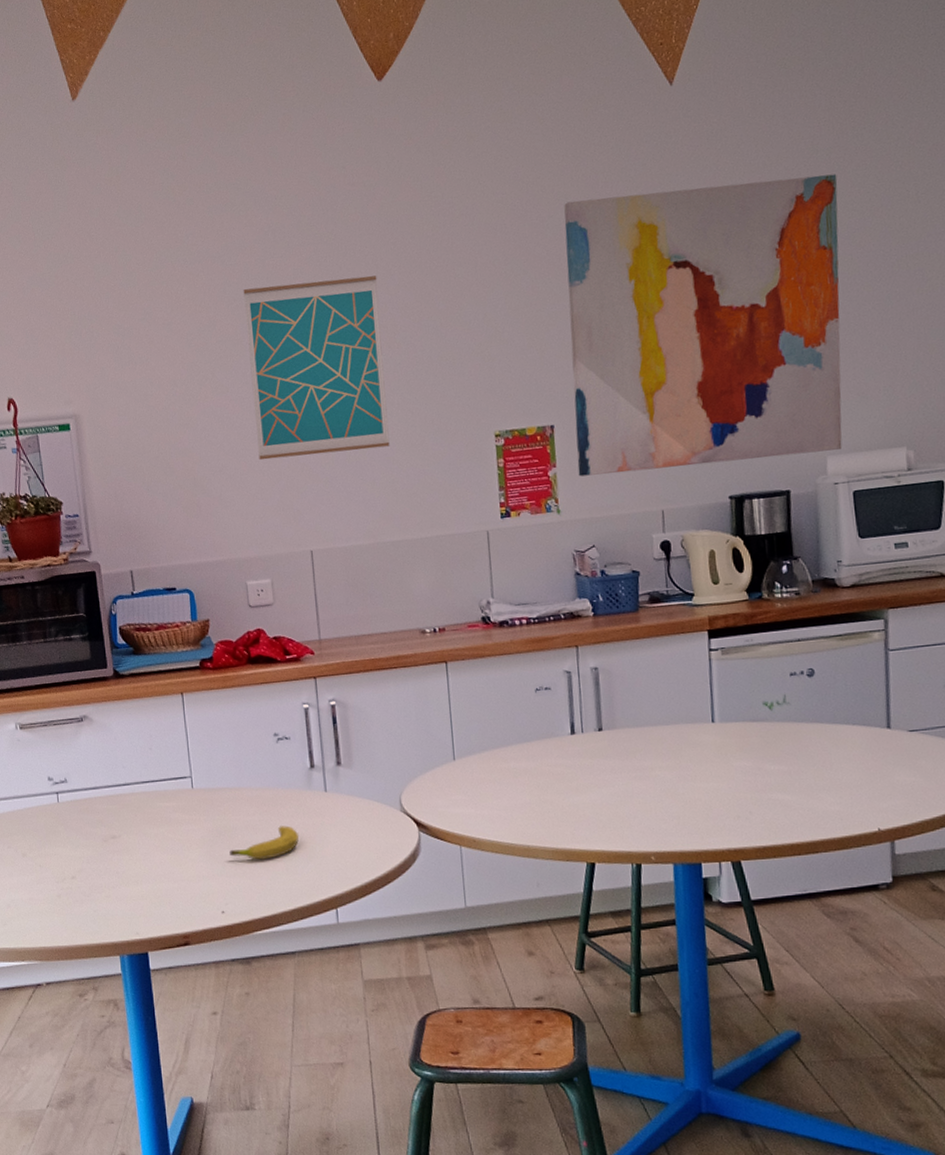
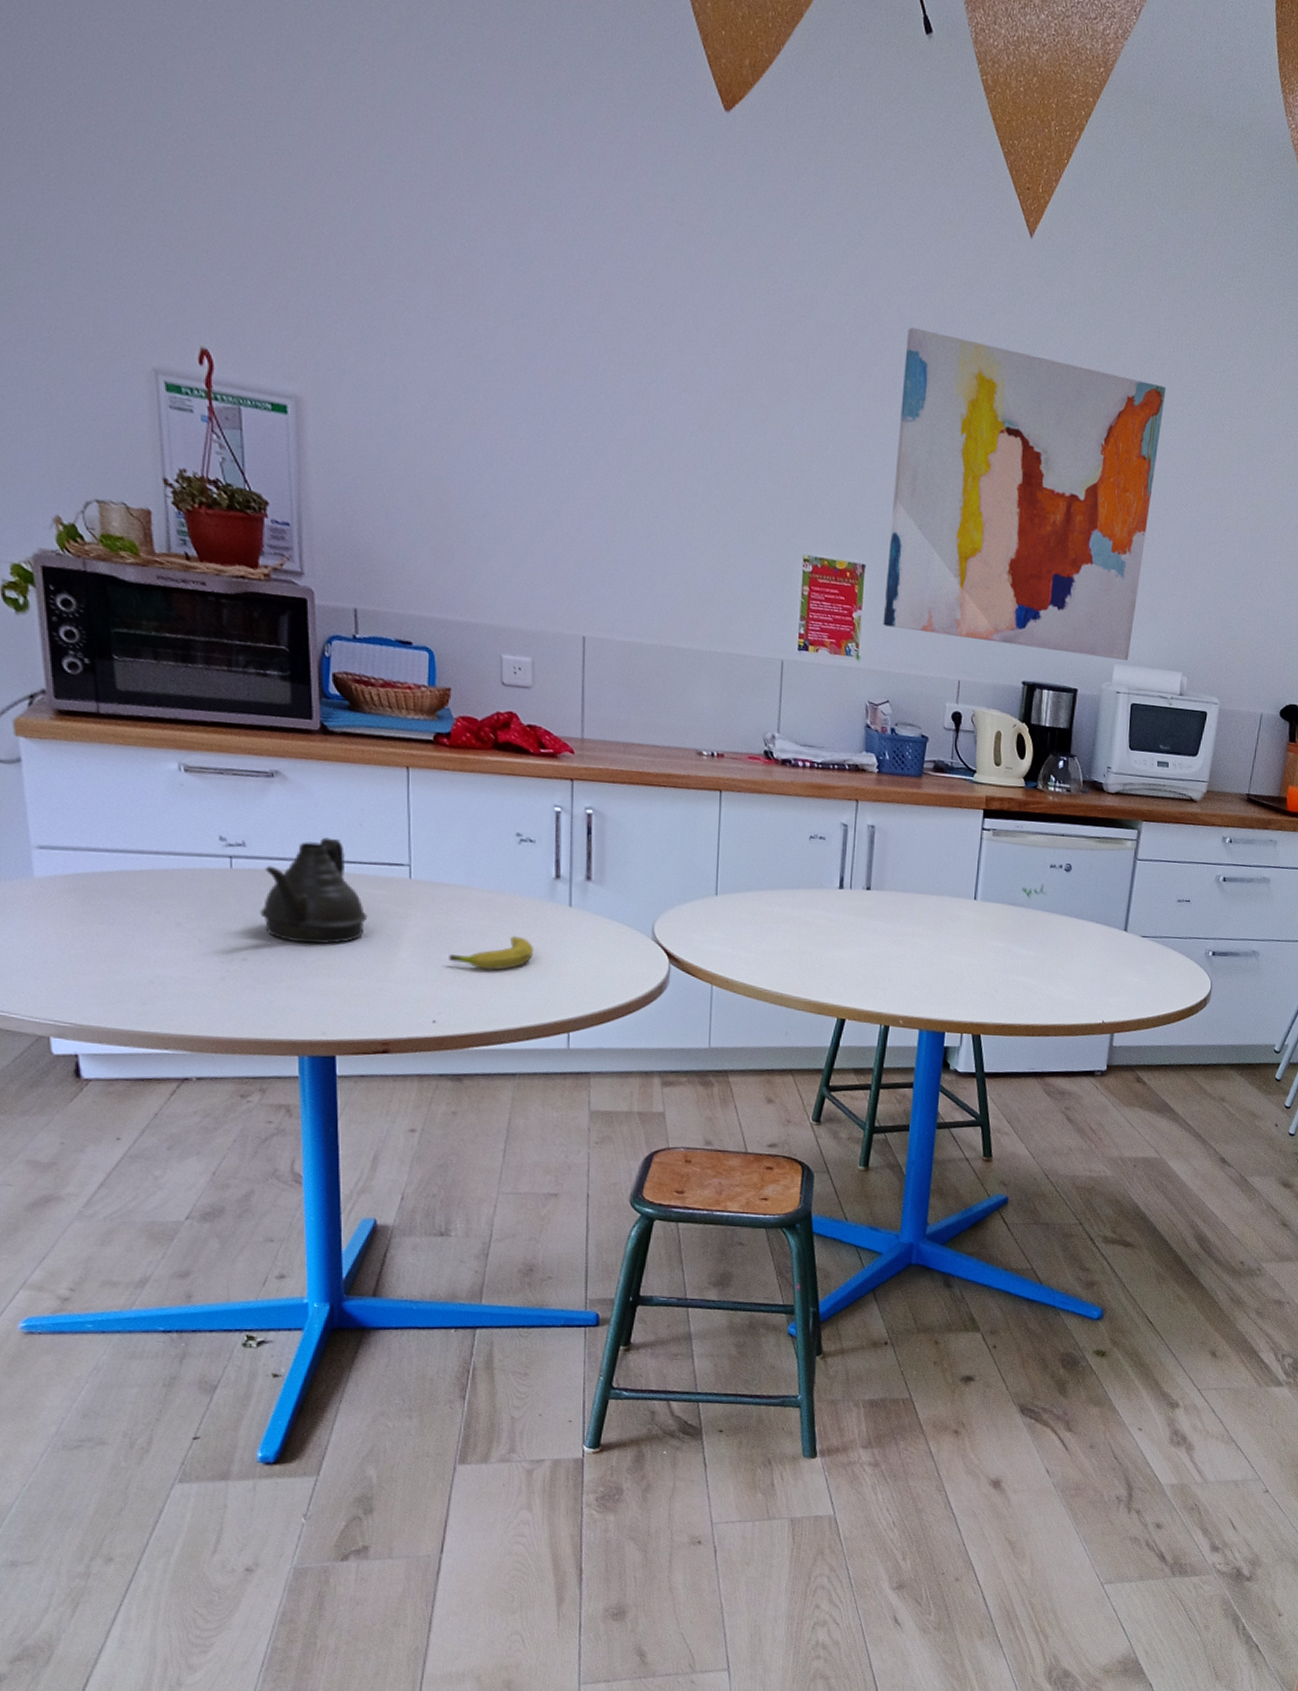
teapot: none [82,763,163,858] -> present [260,837,368,945]
wall art: present [243,275,390,460] -> none [532,306,696,541]

